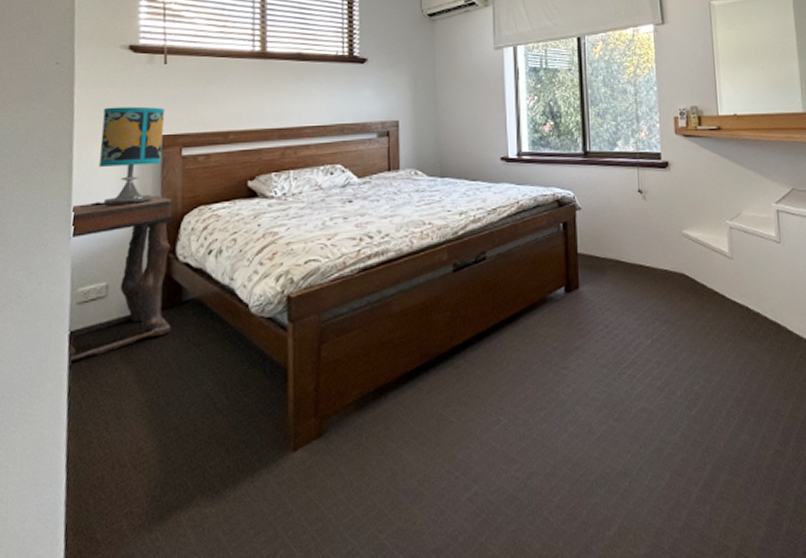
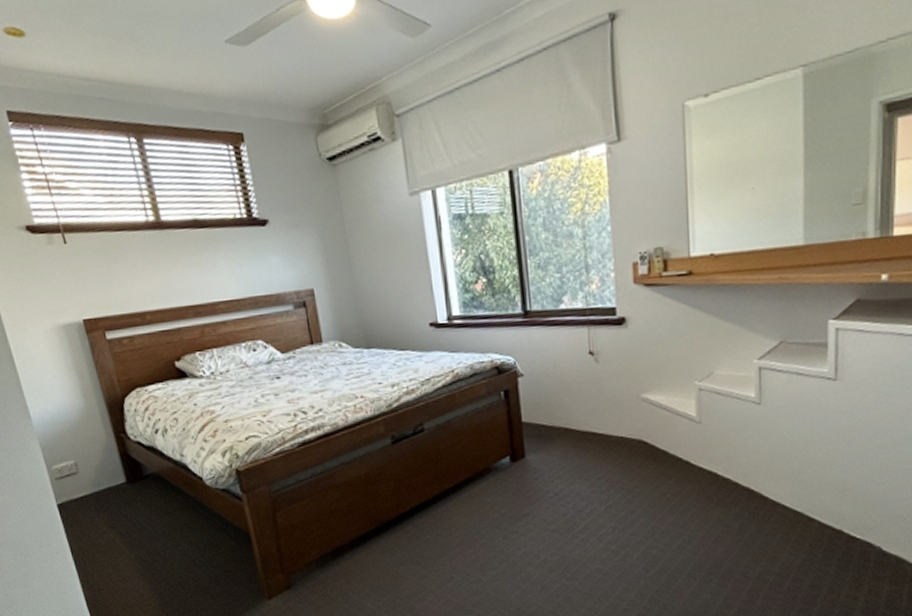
side table: present [67,195,173,362] -> none [25,379,141,527]
table lamp: present [80,106,165,207] -> none [21,291,92,394]

